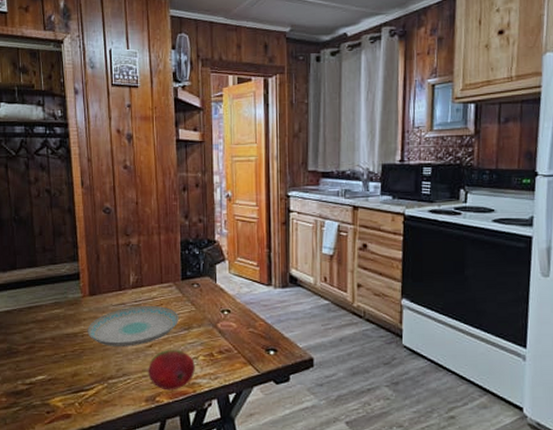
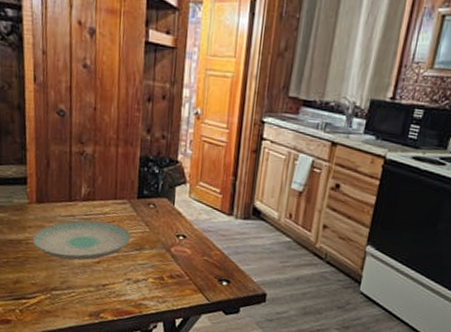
fruit: present [148,349,195,391] -> none [94,268,144,309]

